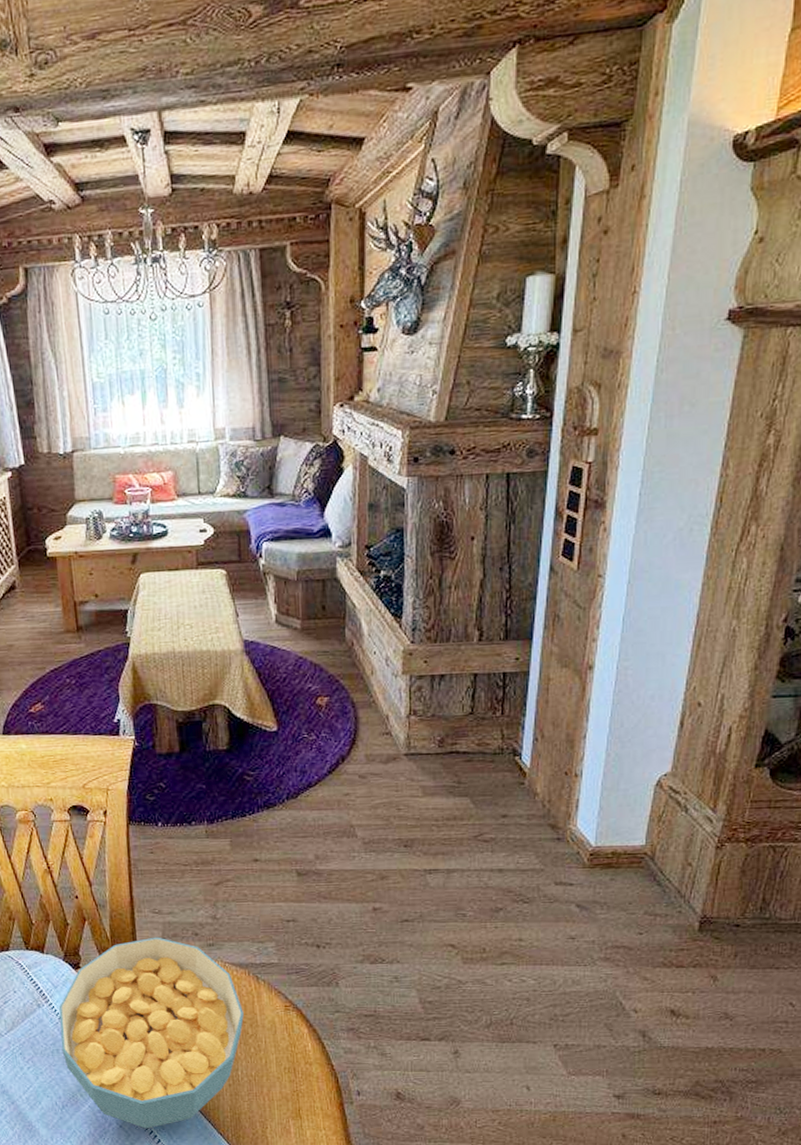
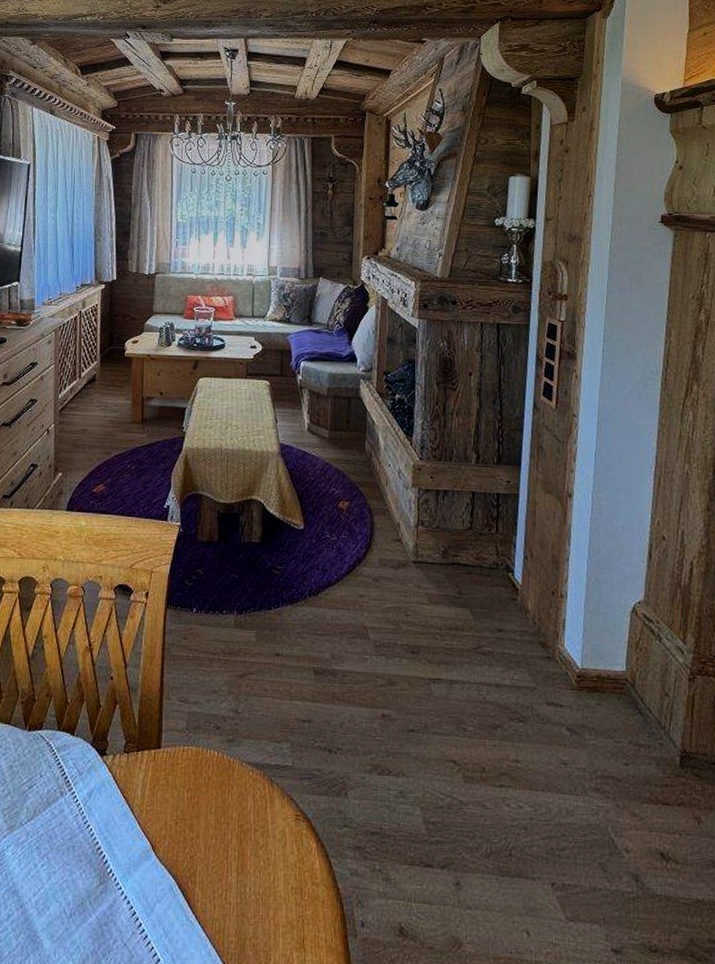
cereal bowl: present [58,937,244,1129] -> none [77,727,256,950]

